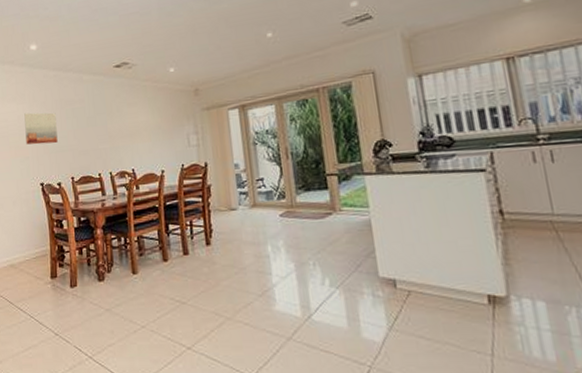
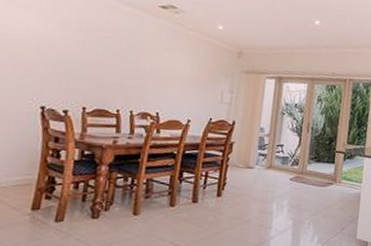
wall art: present [24,112,58,145] -> none [31,25,78,67]

